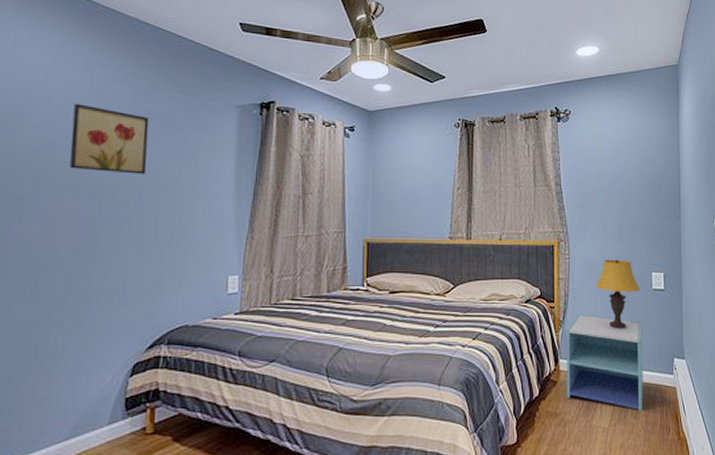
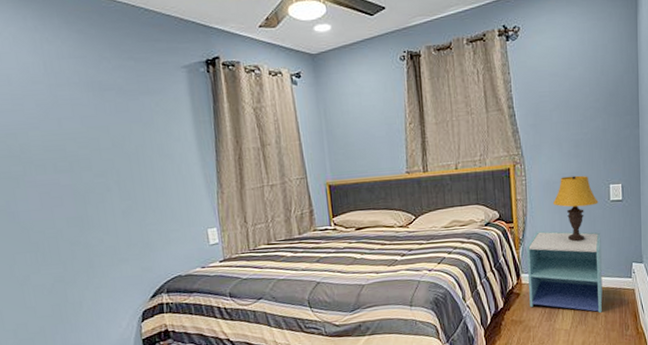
wall art: present [70,103,149,175] -> none [33,83,114,147]

